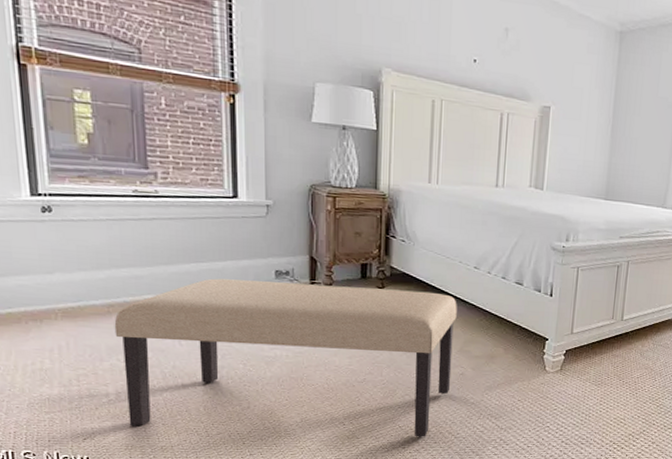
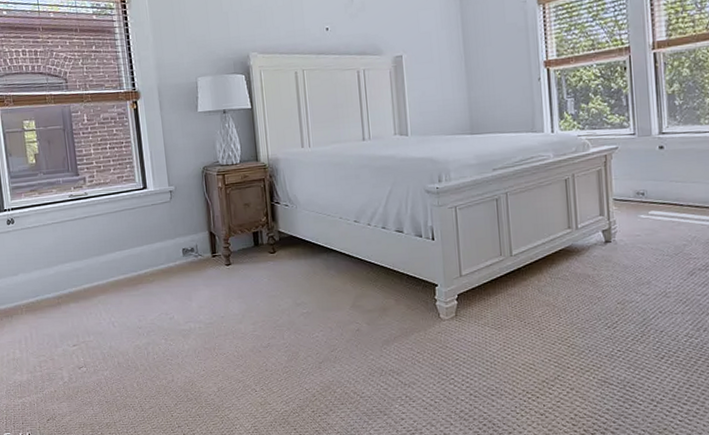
bench: present [114,278,457,437] -> none [63,251,349,406]

